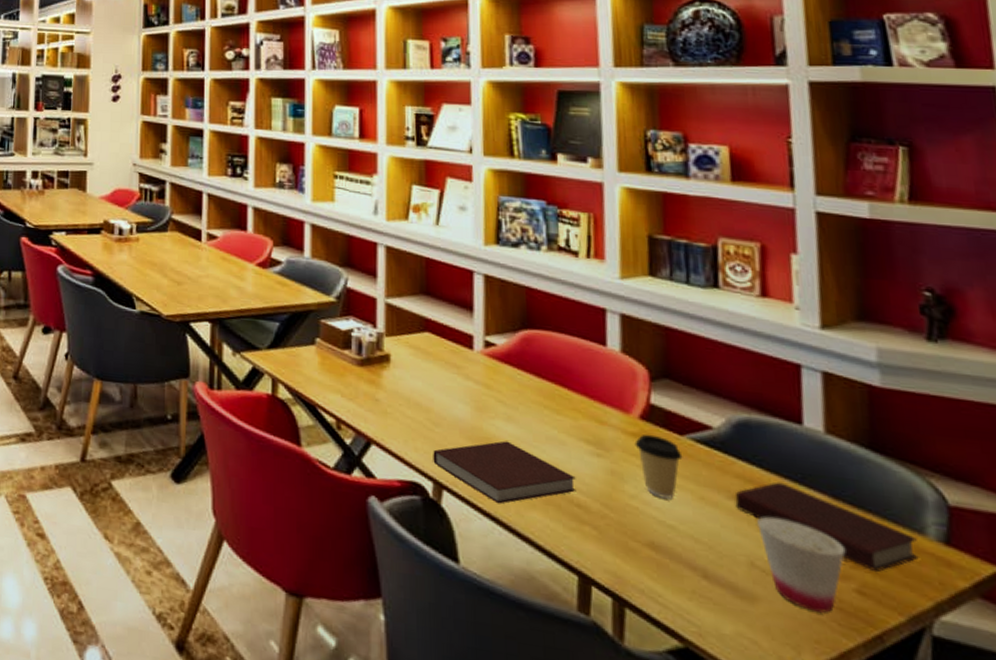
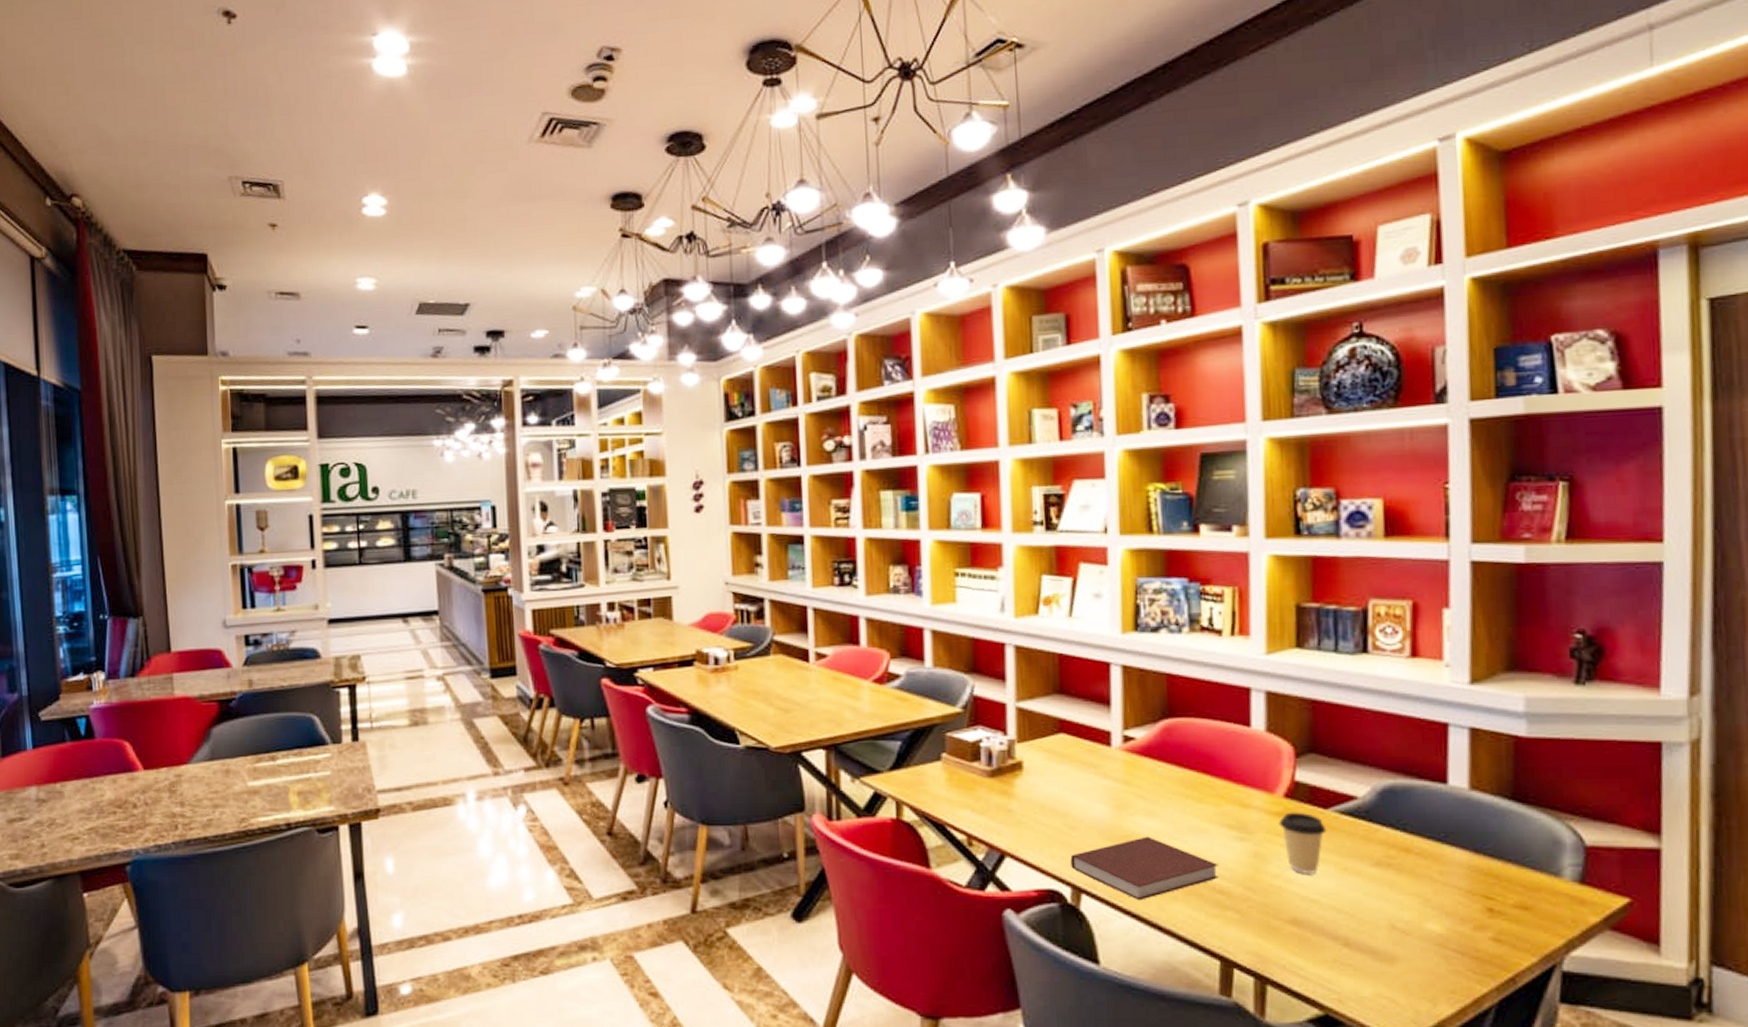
book: present [735,481,919,573] -> none [1378,843,1554,919]
cup: present [757,516,846,614] -> none [1399,878,1484,965]

